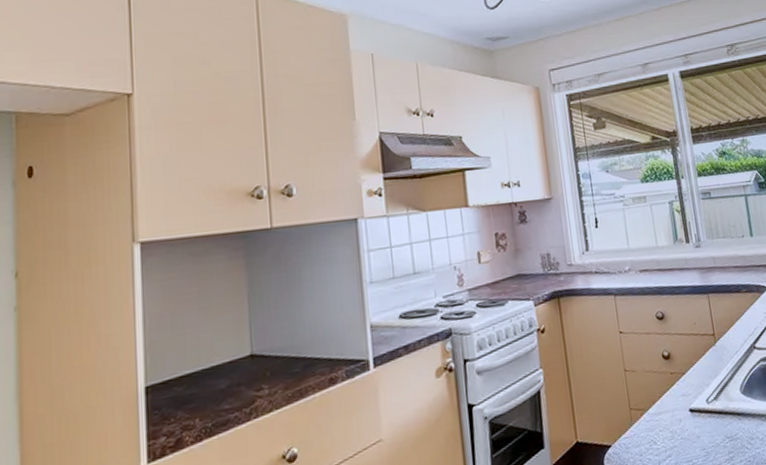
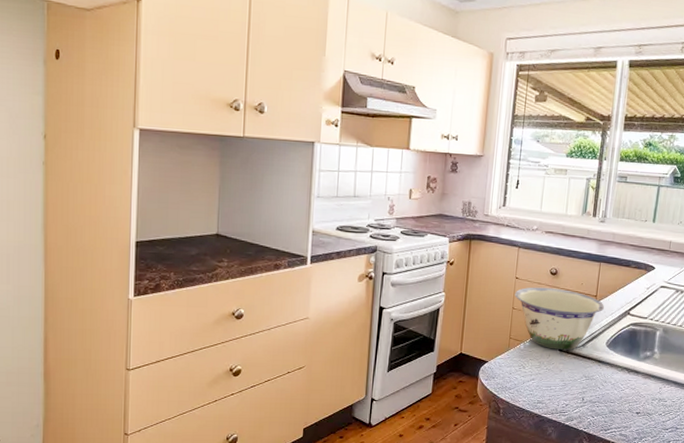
bowl: none [622,334,727,412] -> present [514,287,605,350]

